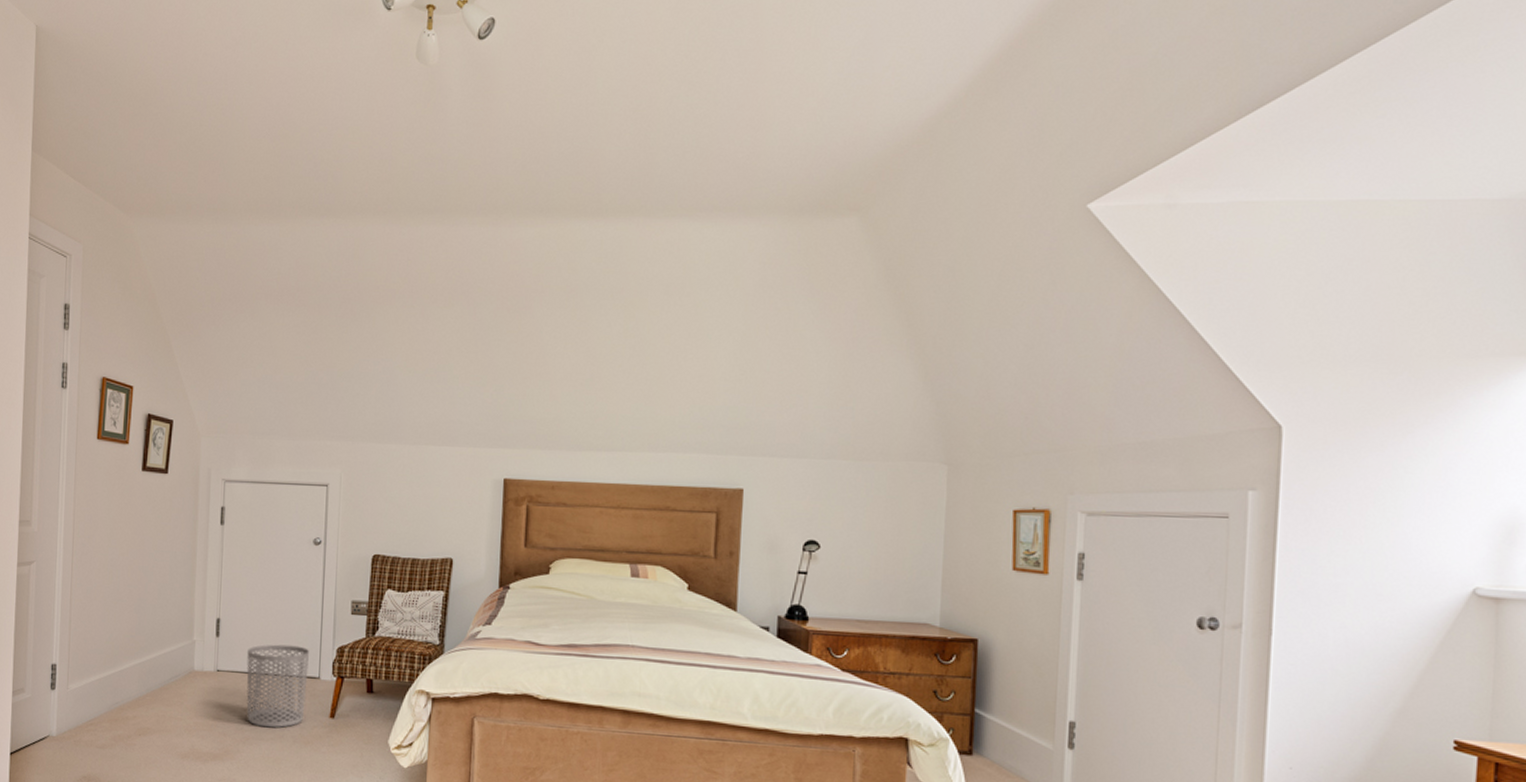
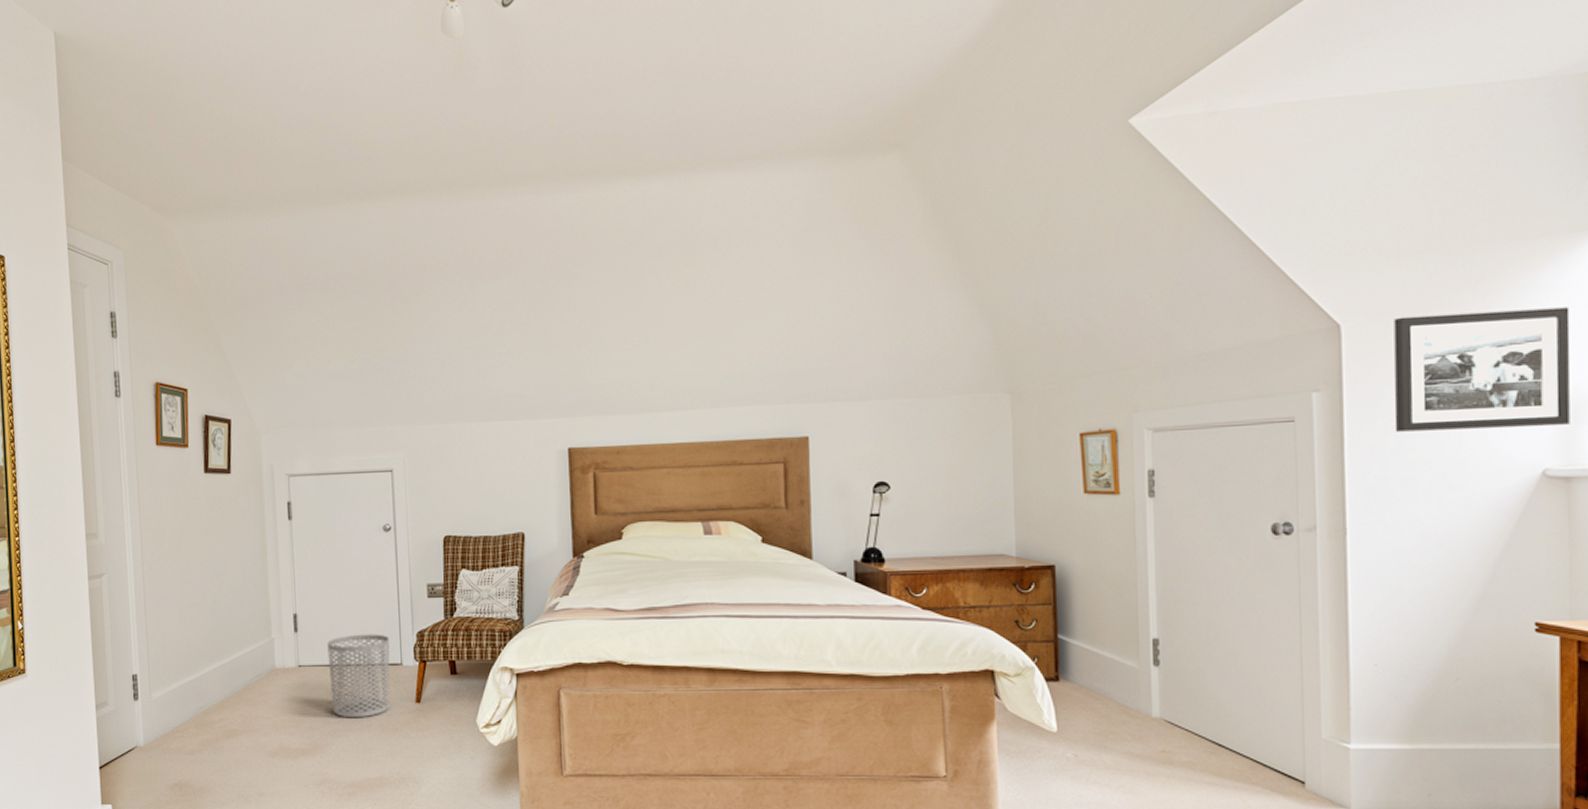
picture frame: none [1328,423,1512,545] -> present [1394,307,1571,432]

